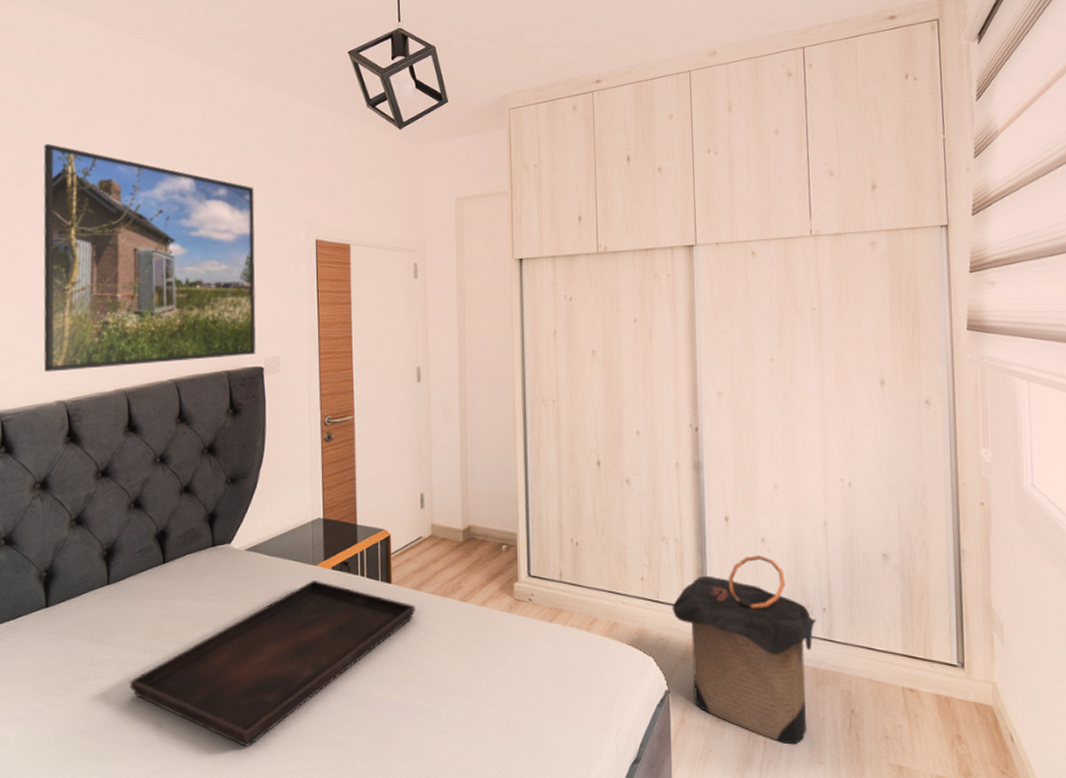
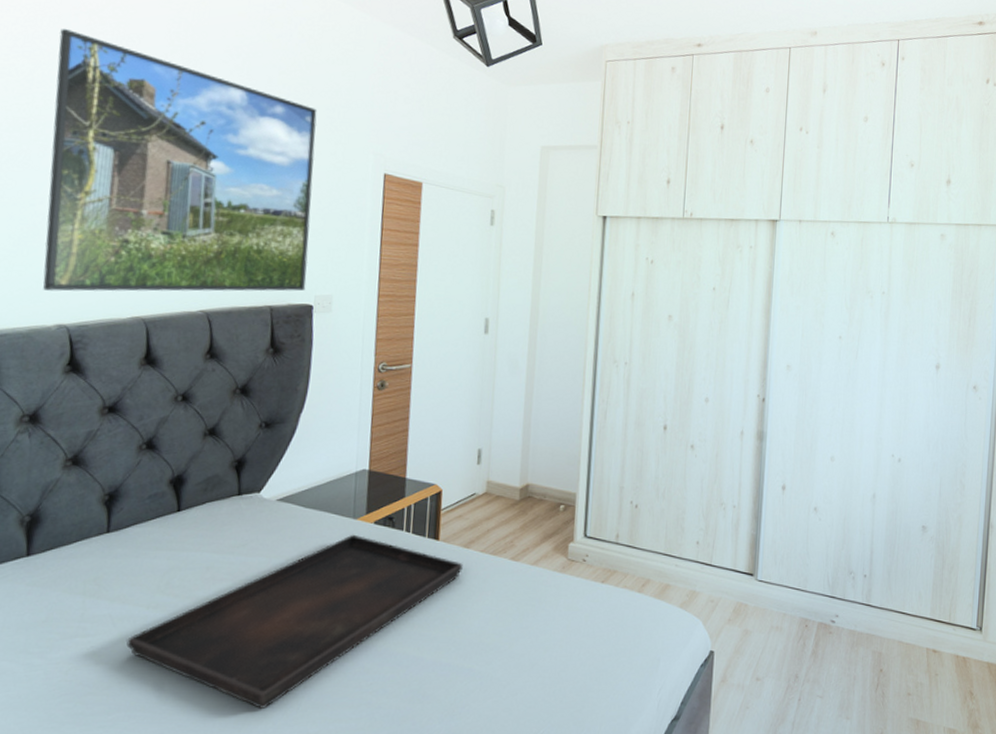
laundry hamper: present [672,555,817,745] -> none [723,523,857,702]

